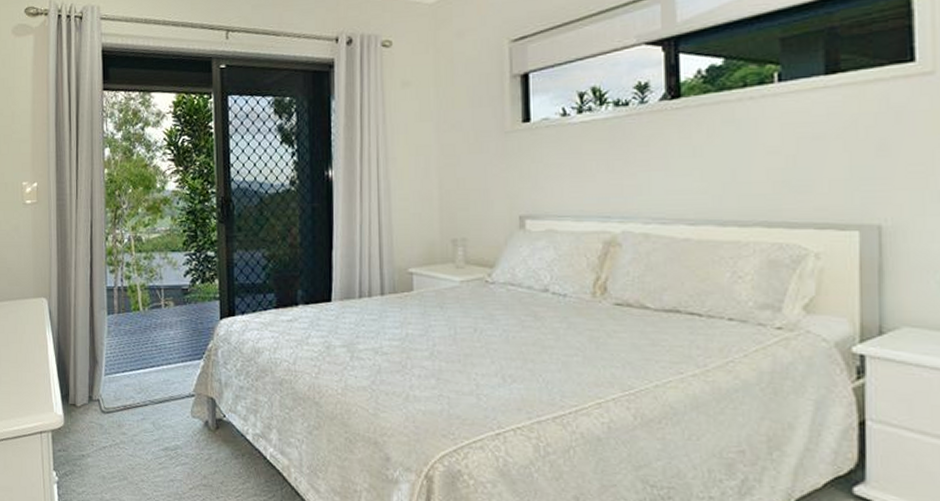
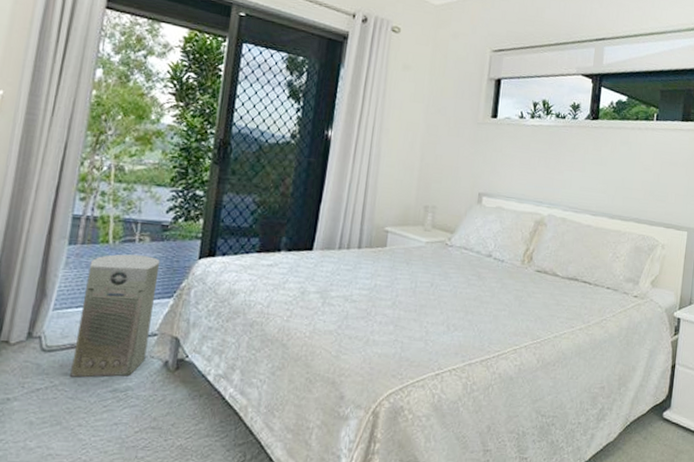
air purifier: none [127,320,187,437] -> present [70,254,161,377]

